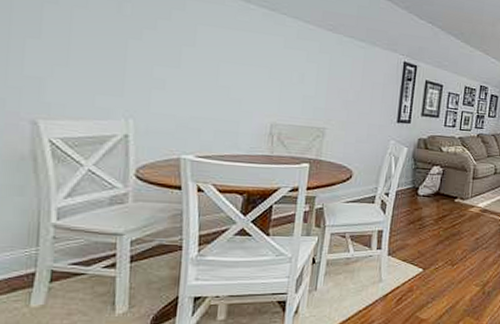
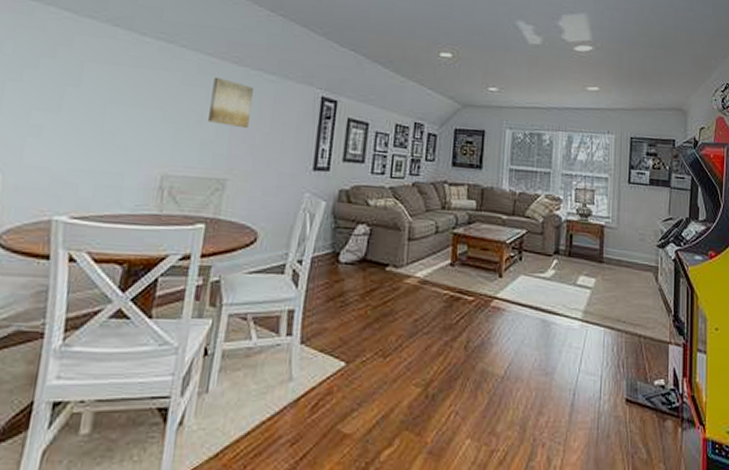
wall art: none [309,42,346,87] -> present [208,77,253,129]

